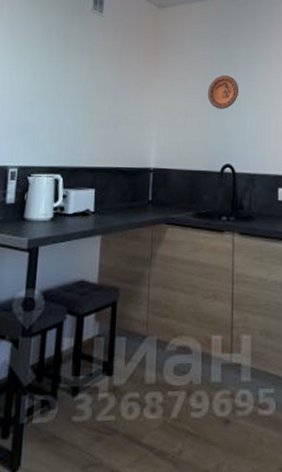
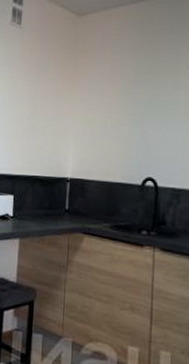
decorative plate: present [207,75,239,109] -> none [128,84,165,120]

